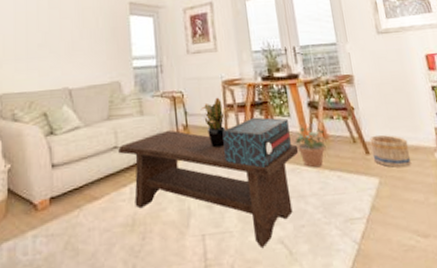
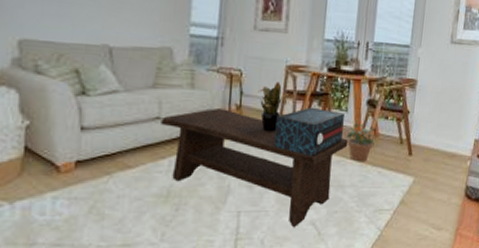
basket: present [370,135,412,168] -> none [414,139,448,170]

